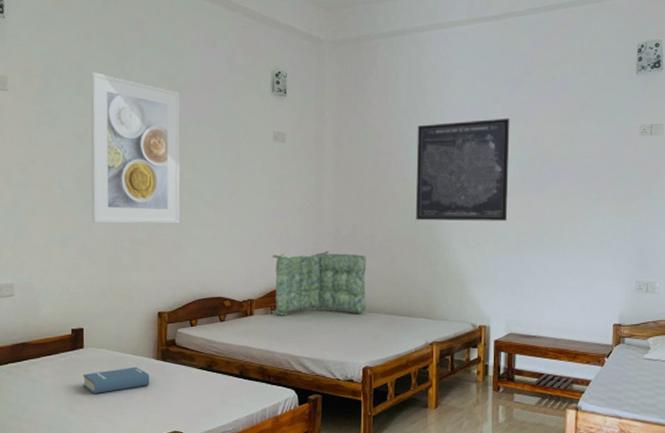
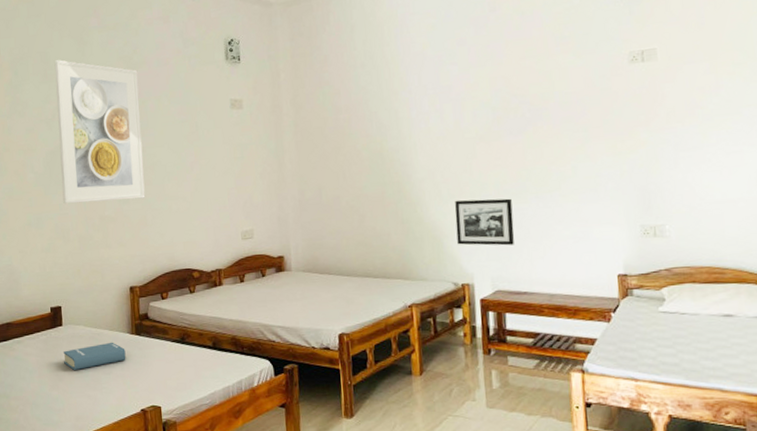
seat cushion: present [271,251,367,316] -> none [237,215,337,284]
wall art: present [415,118,510,221] -> none [377,60,484,177]
picture frame: none [478,247,529,293] -> present [454,198,515,246]

